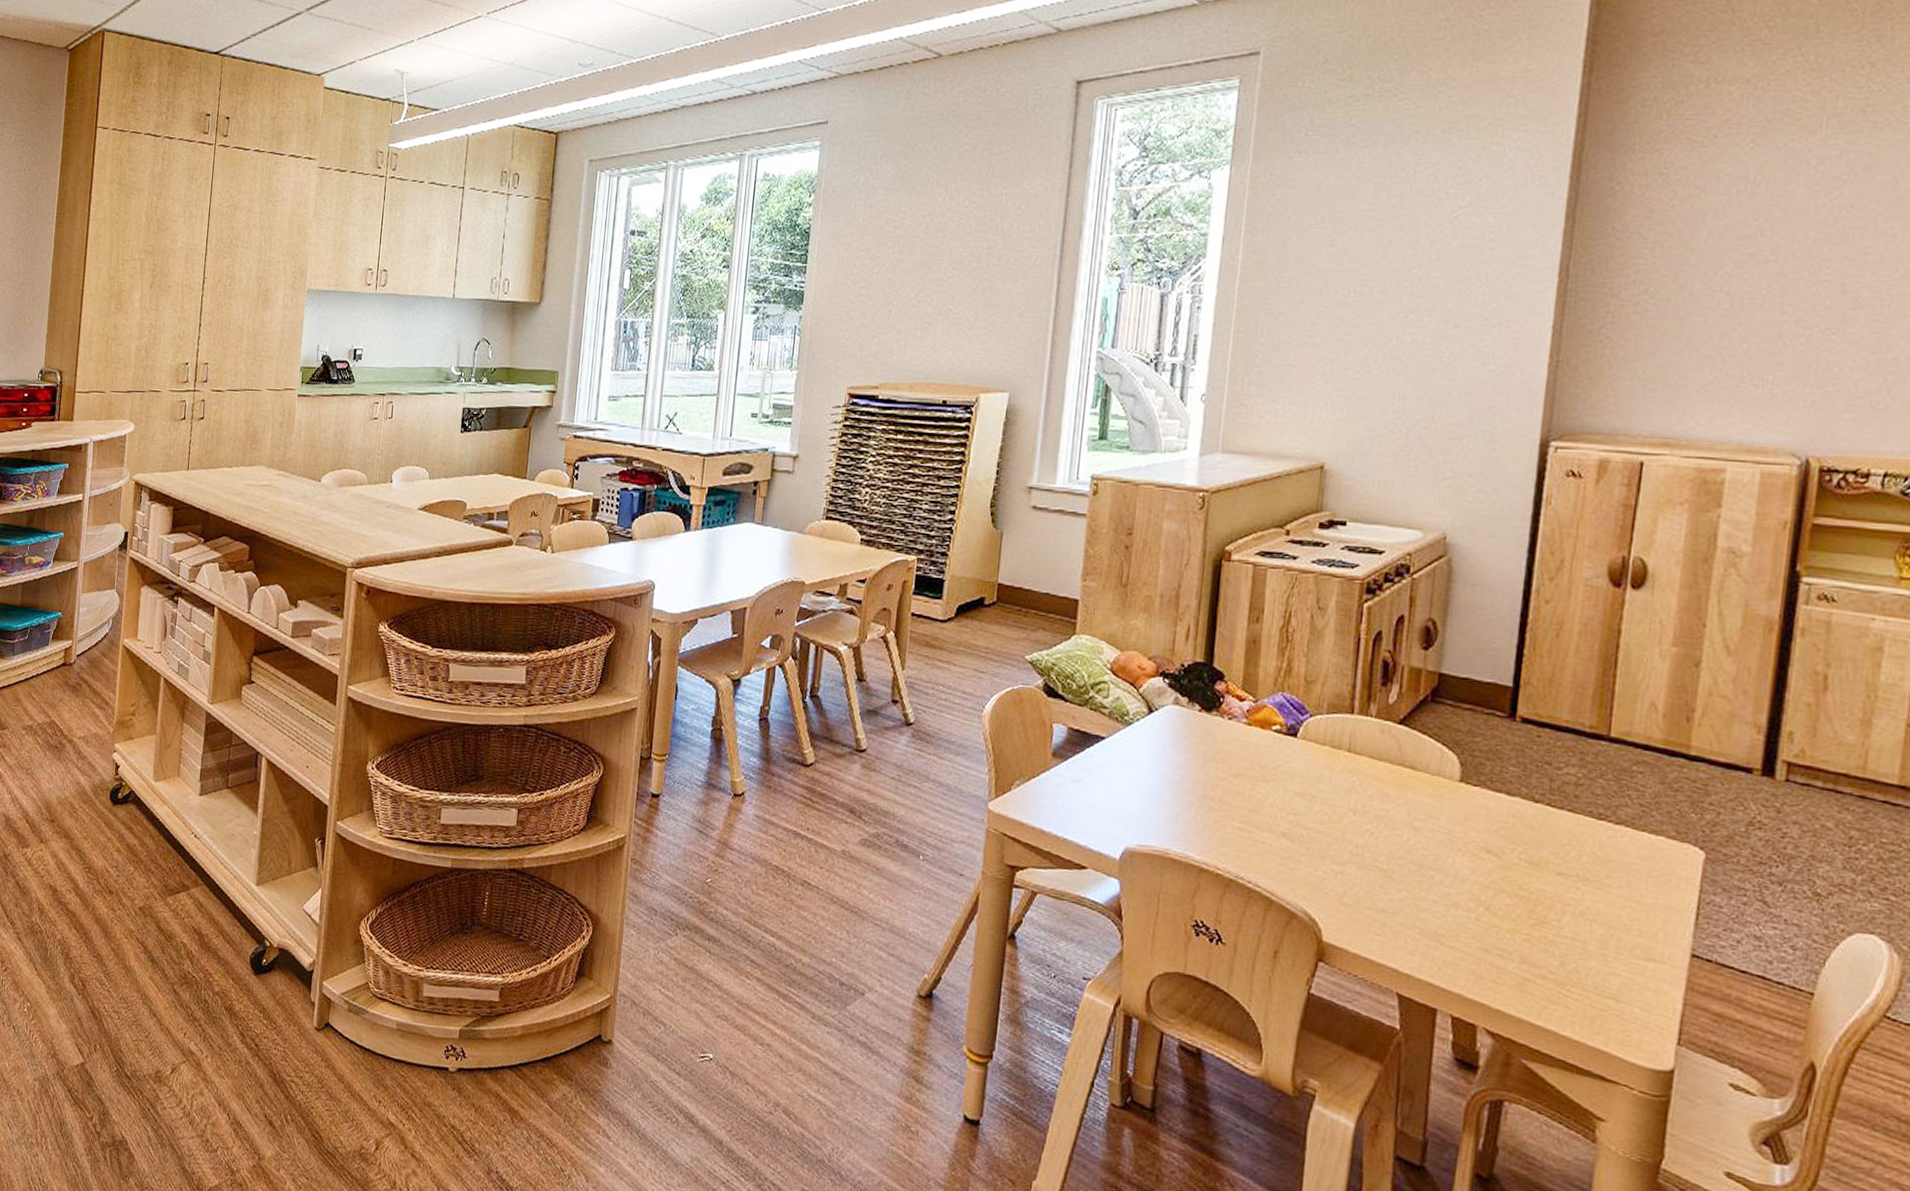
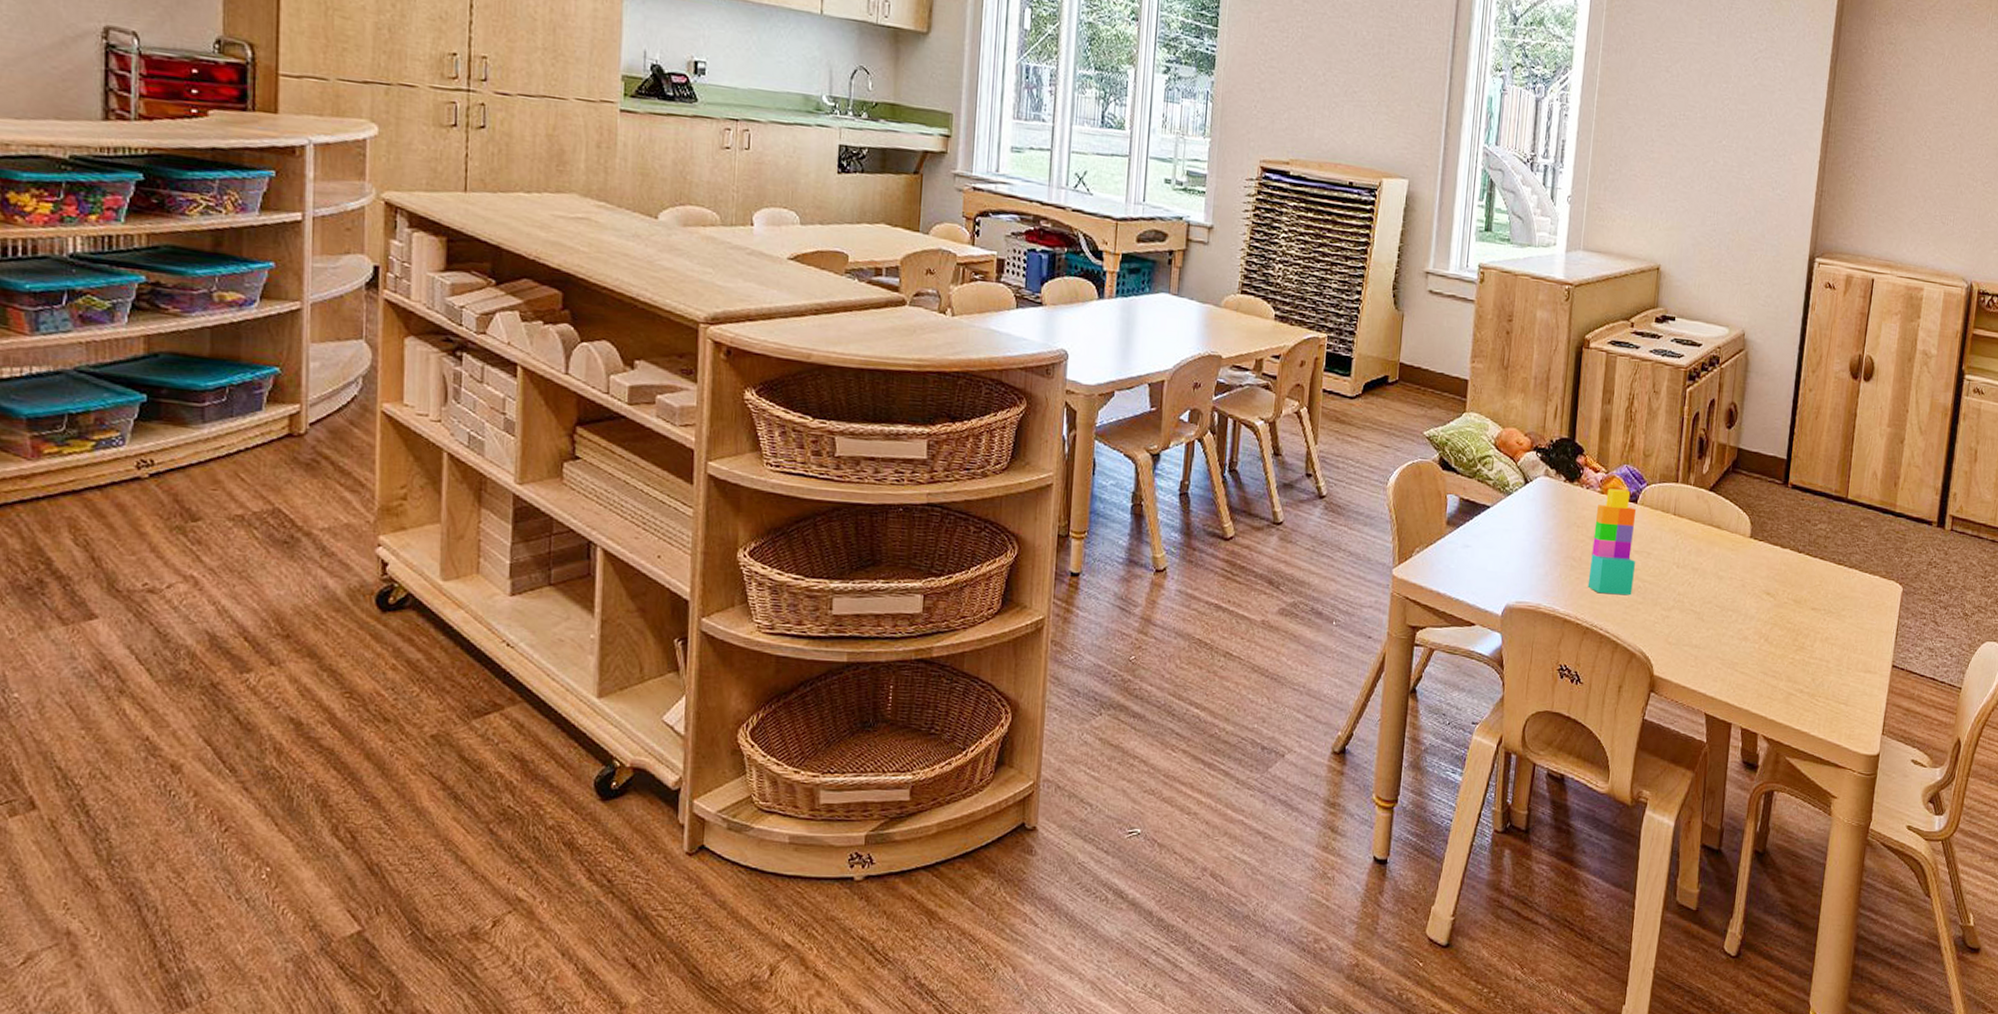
toy blocks: none [1230,719,1296,845] -> present [1587,488,1637,596]

